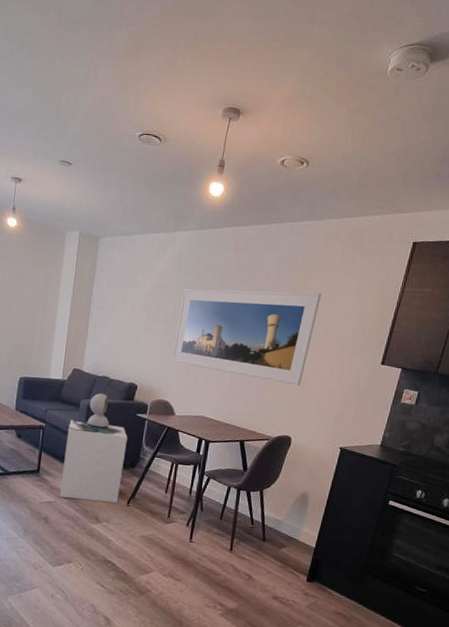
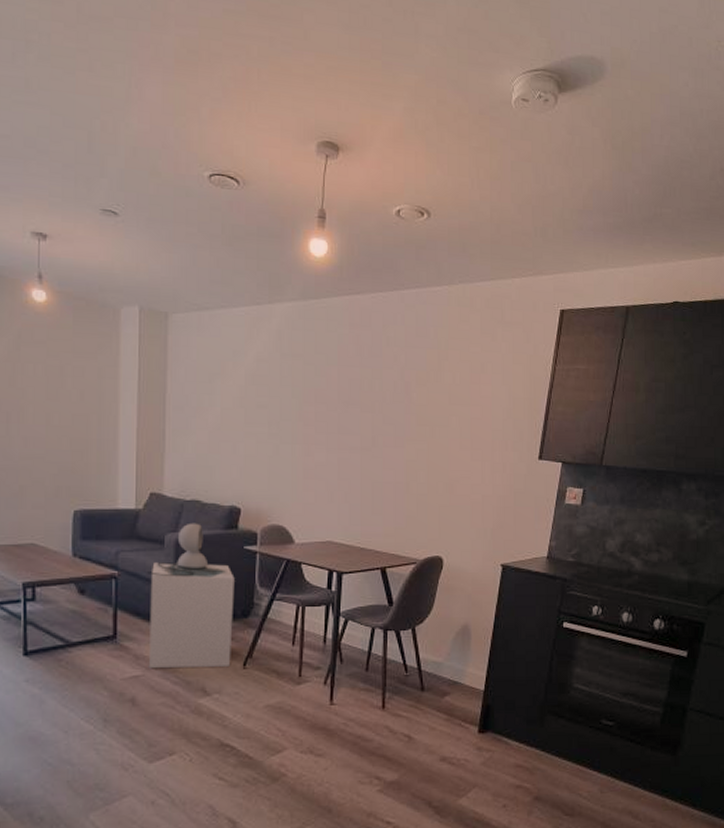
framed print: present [171,288,321,386] -> none [282,375,461,493]

